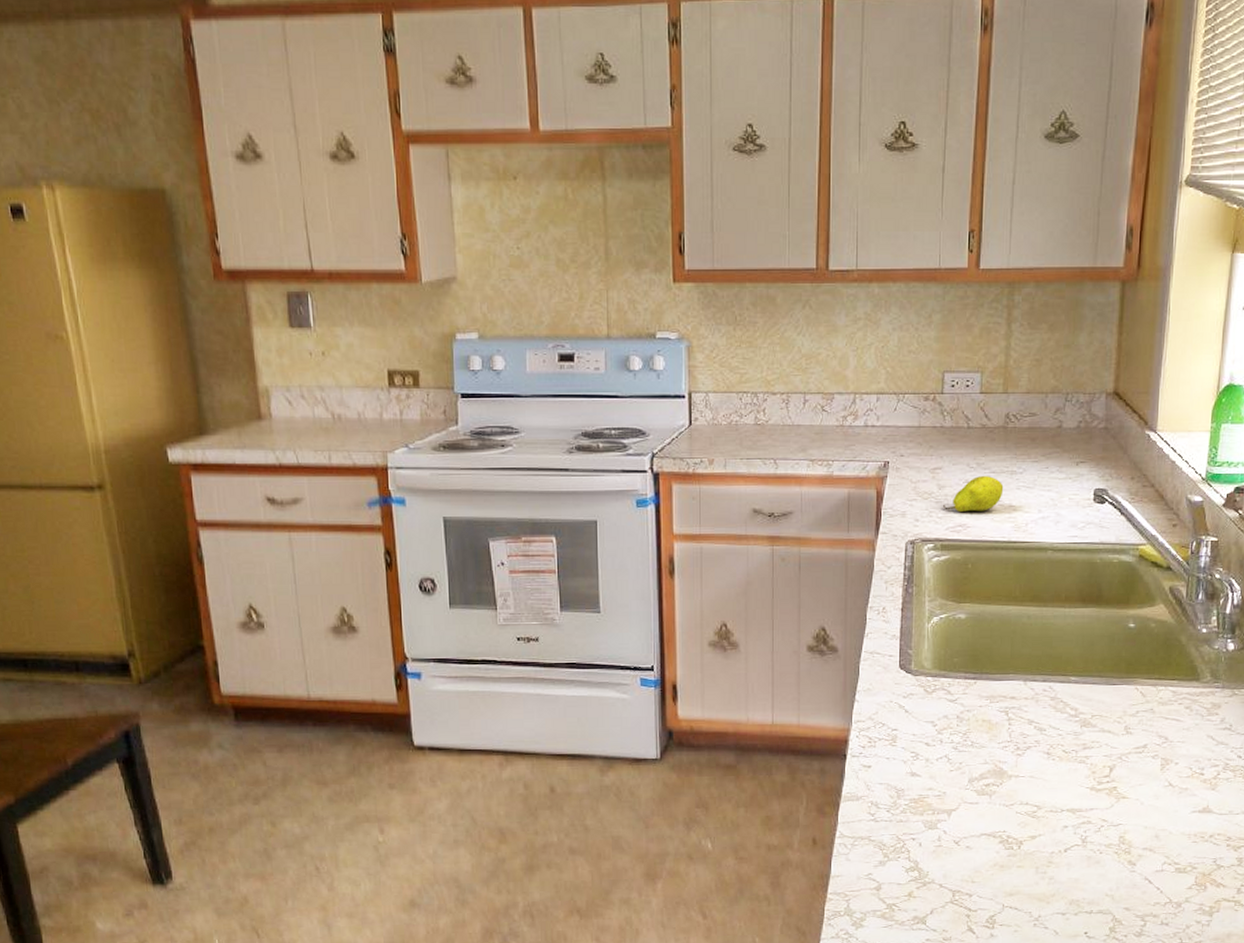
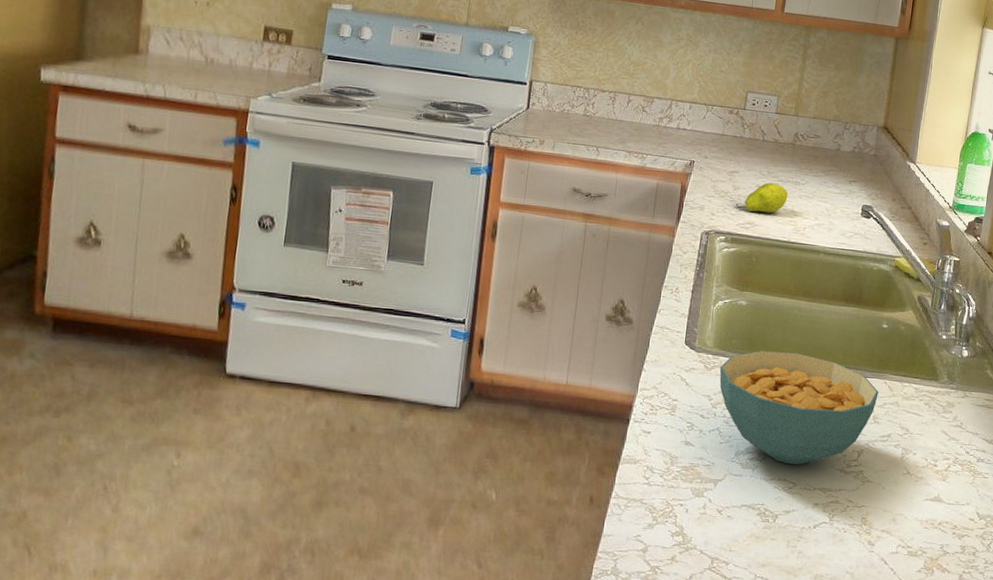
cereal bowl: none [942,665,1129,787] -> present [719,350,879,465]

